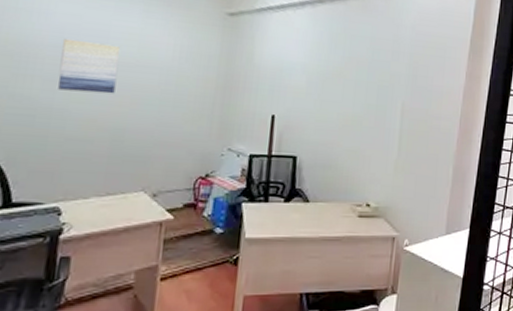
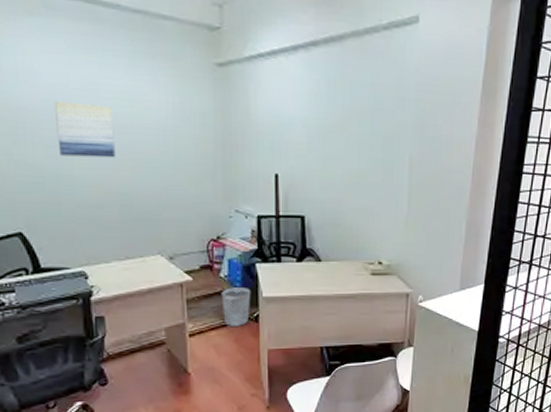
wastebasket: none [200,227,234,269] -> present [221,287,252,326]

